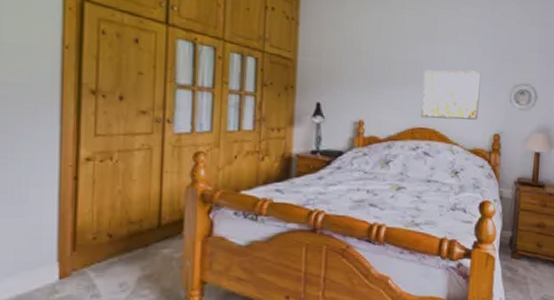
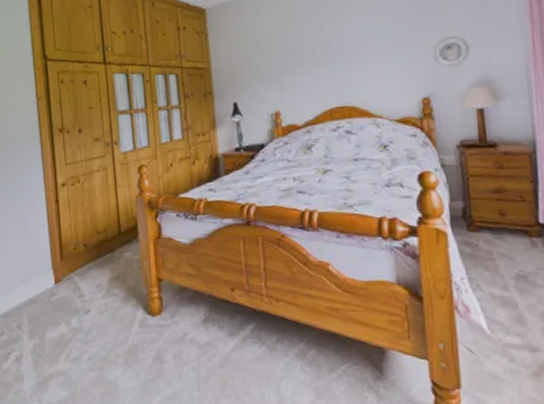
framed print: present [420,70,481,120] -> none [333,36,401,97]

